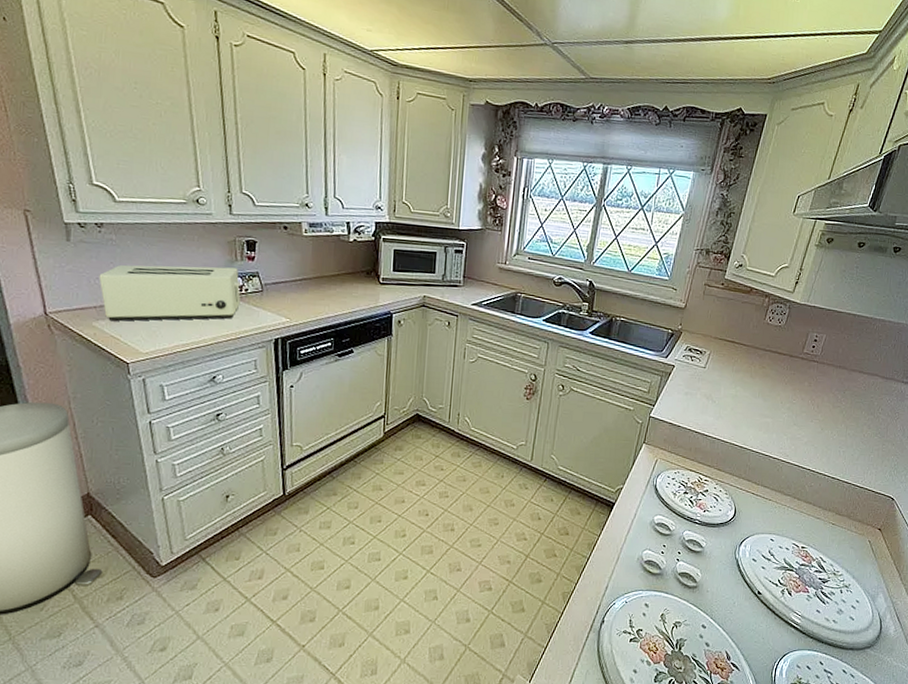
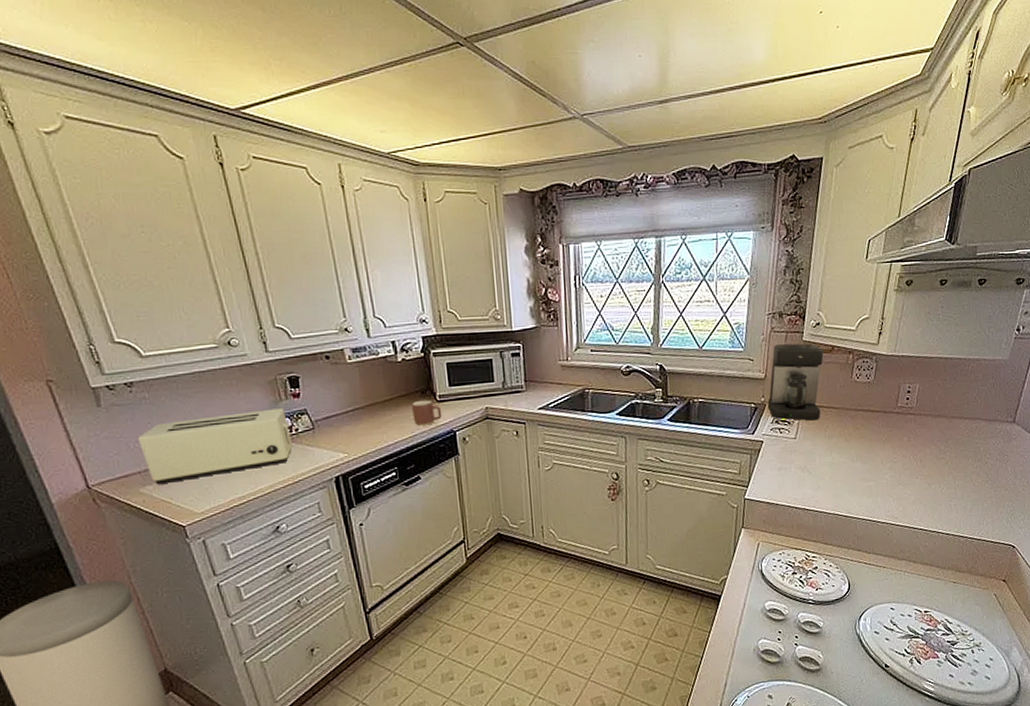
mug: none [355,280,383,304] -> present [410,399,442,426]
coffee maker: none [683,279,743,354] -> present [767,343,824,421]

